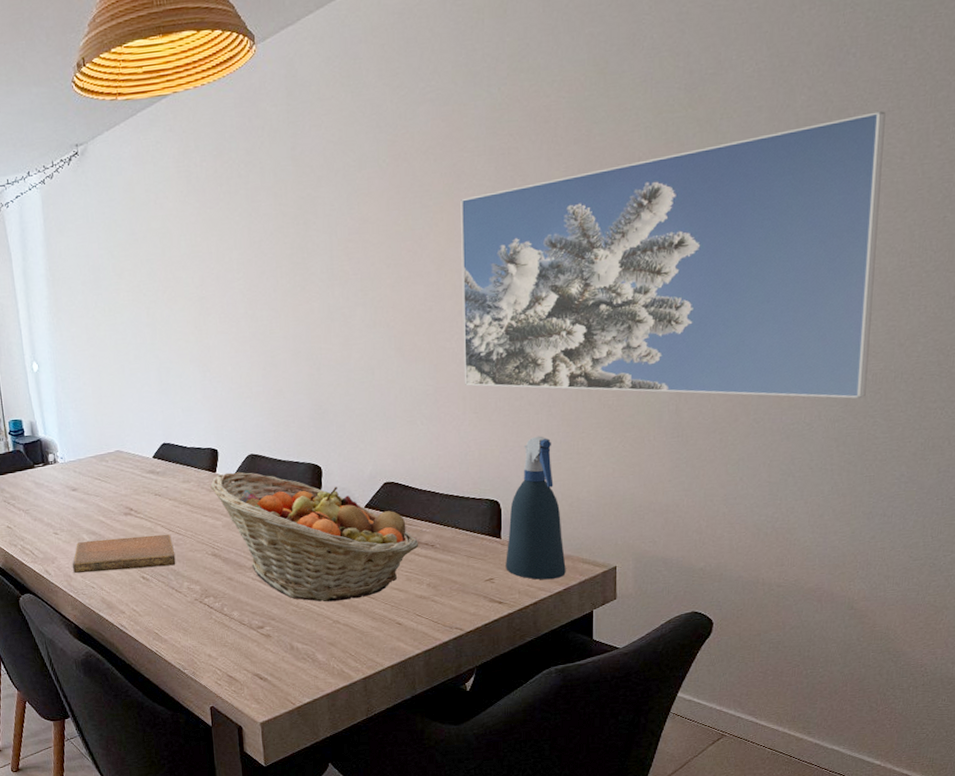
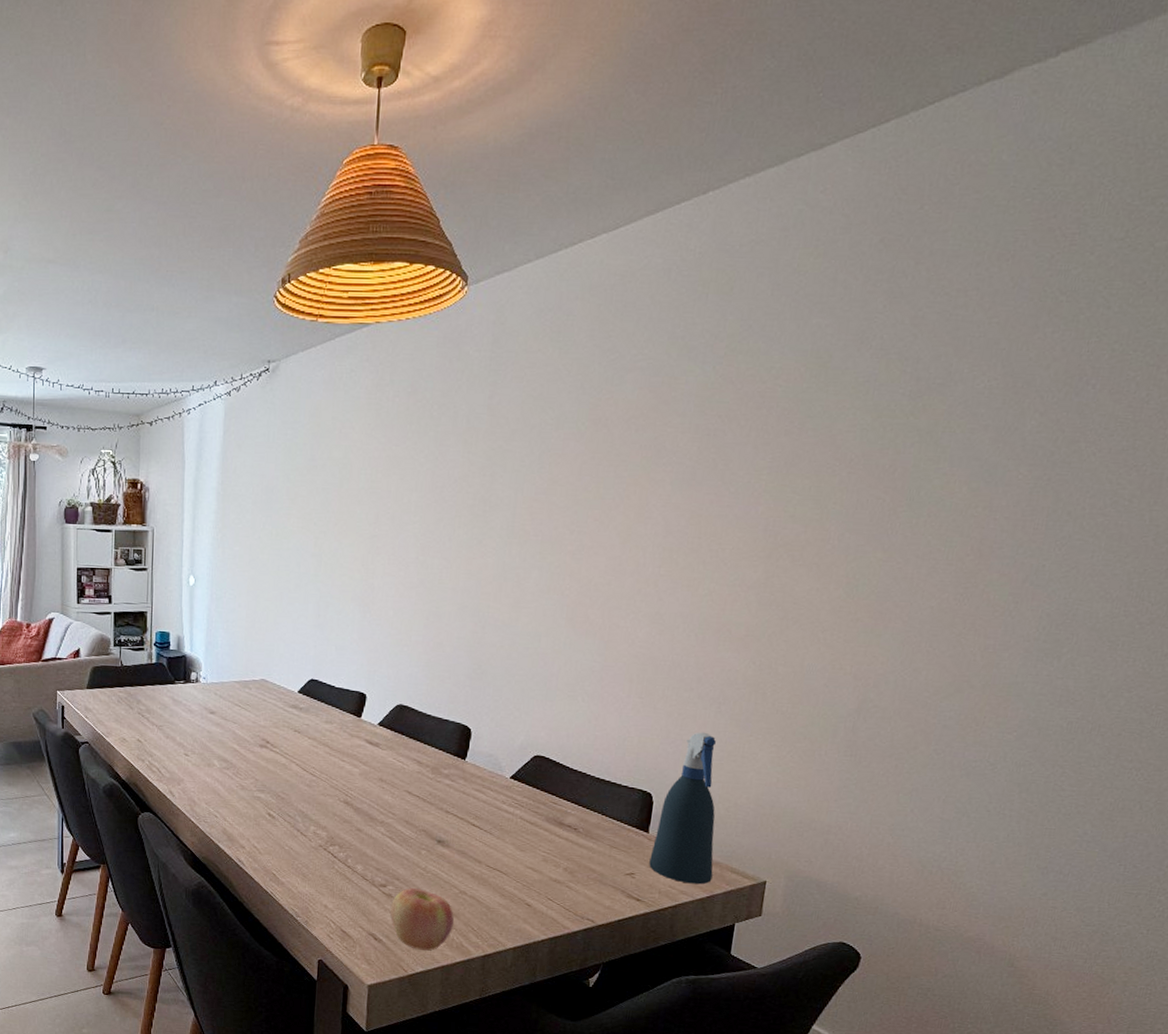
notebook: present [73,534,176,574] -> none [198,767,306,807]
fruit basket: present [210,471,419,602] -> none [353,719,562,872]
apple: none [270,625,332,682] -> present [389,888,454,951]
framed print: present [461,111,886,399] -> none [633,448,1119,746]

